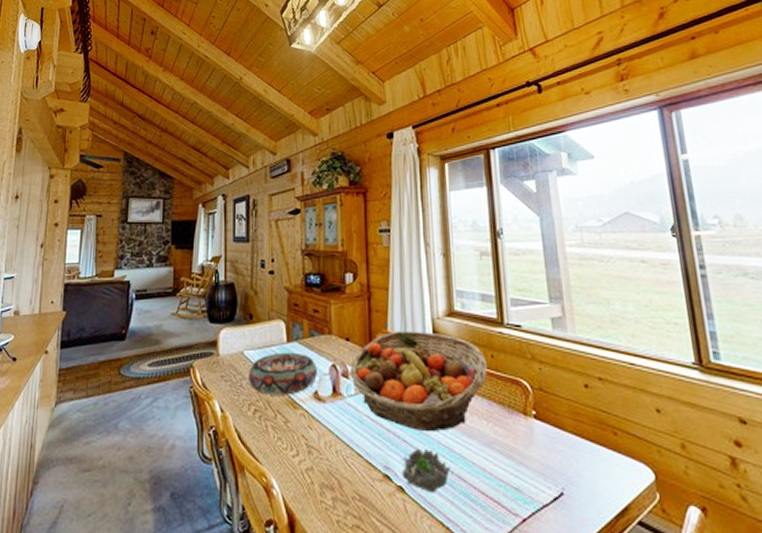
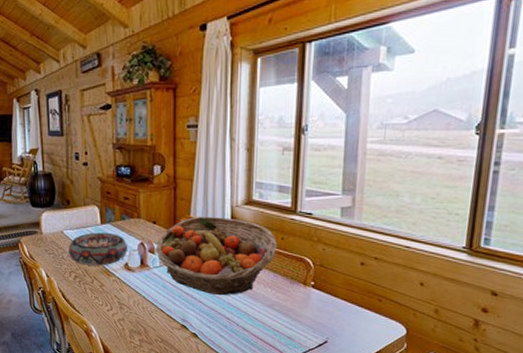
flower: present [401,448,450,493] -> none [196,307,236,339]

